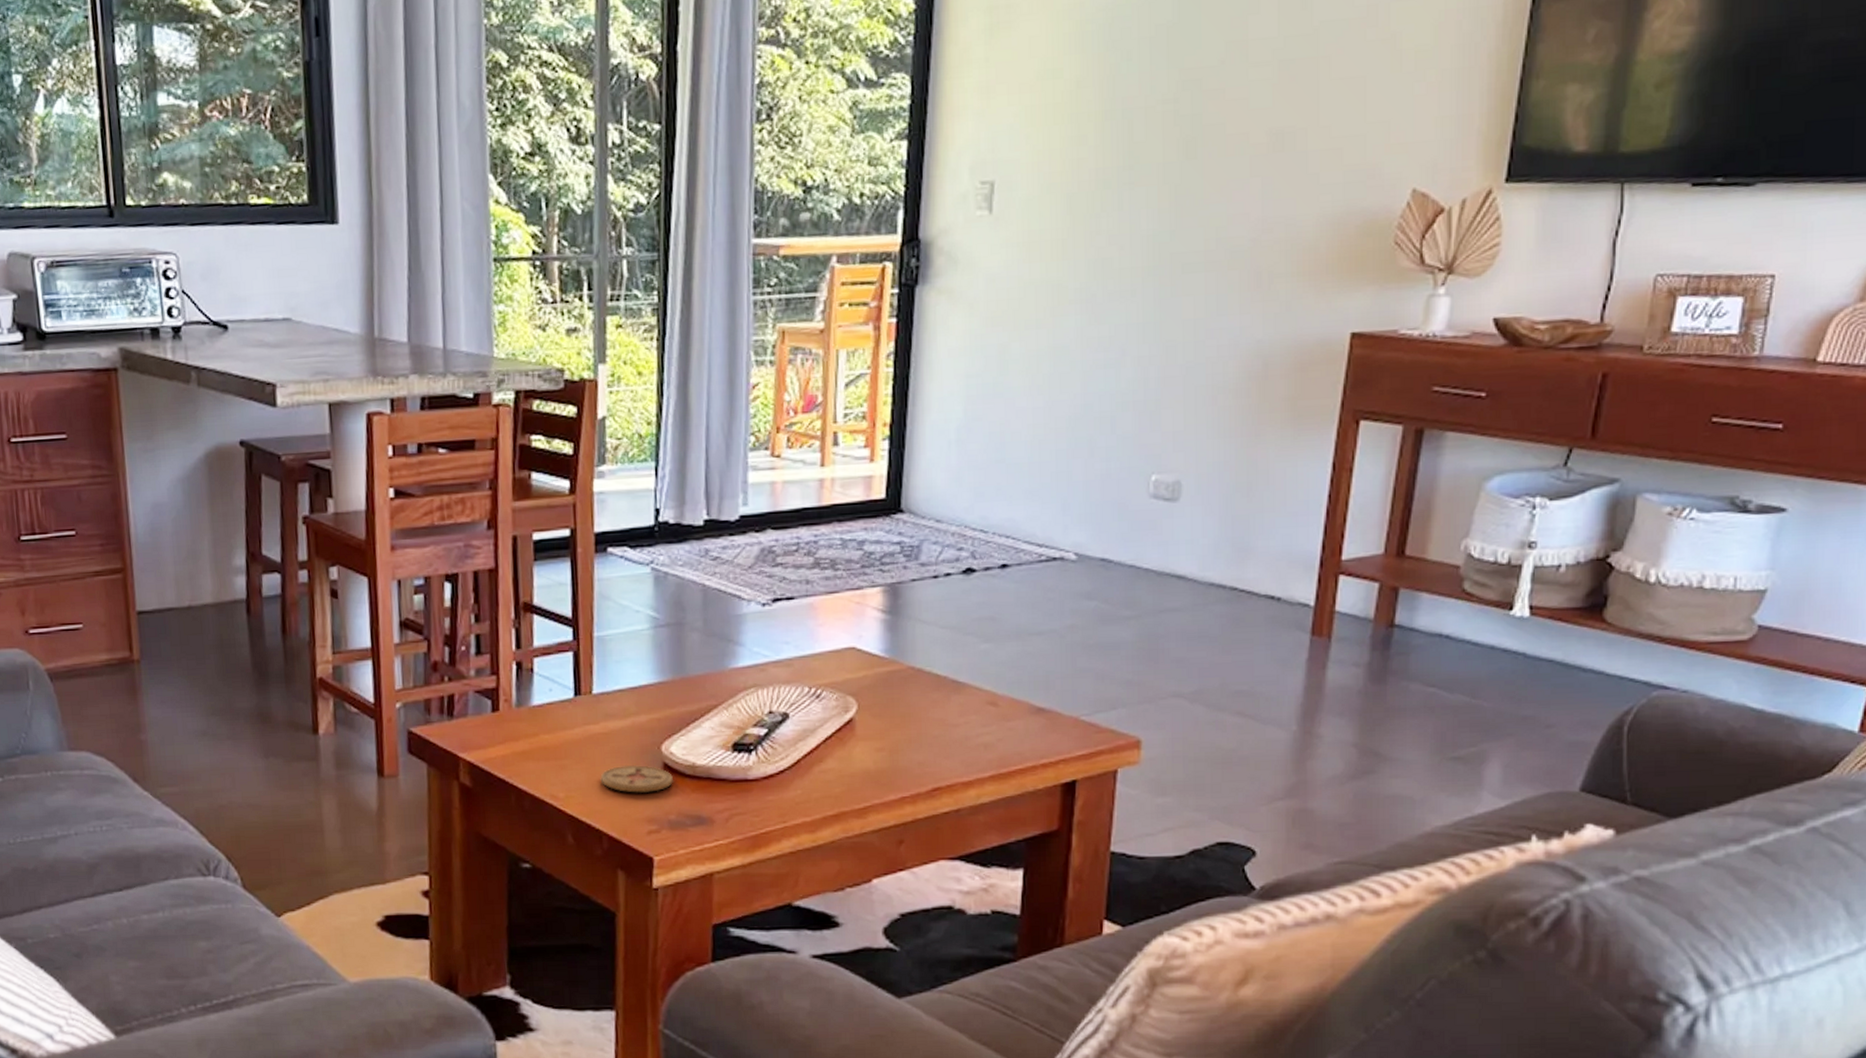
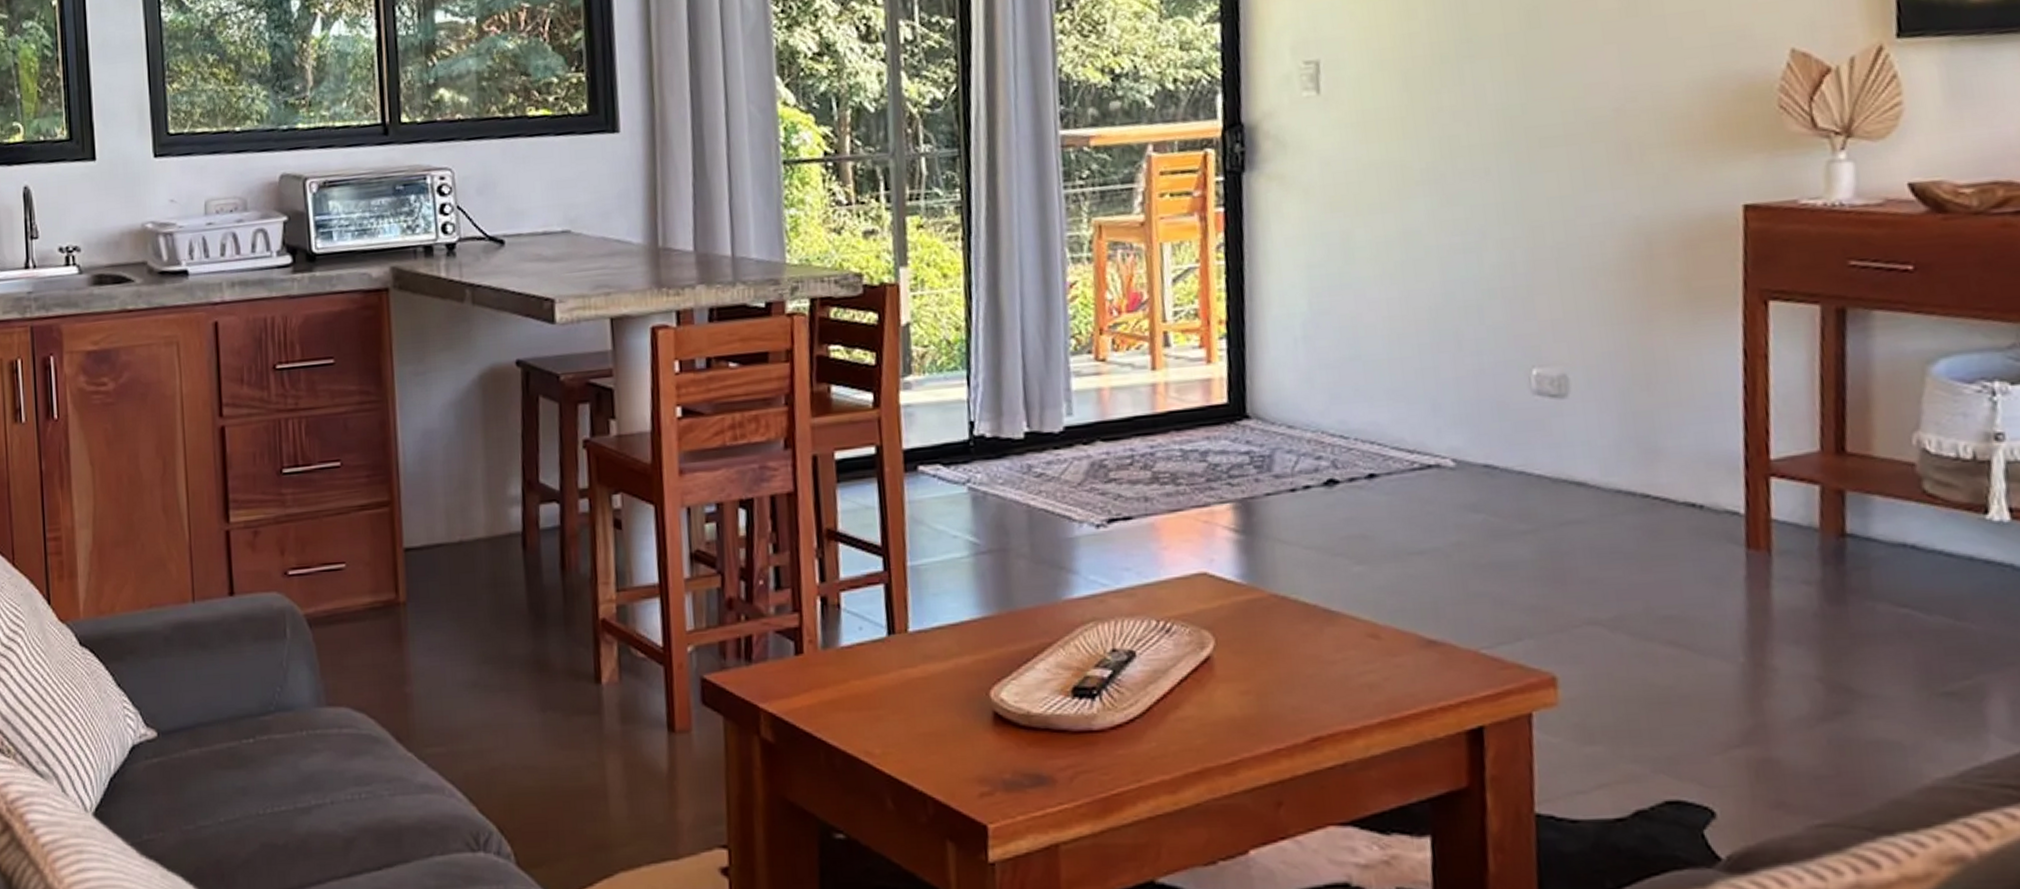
coaster: present [600,764,674,793] -> none [921,714,1007,748]

